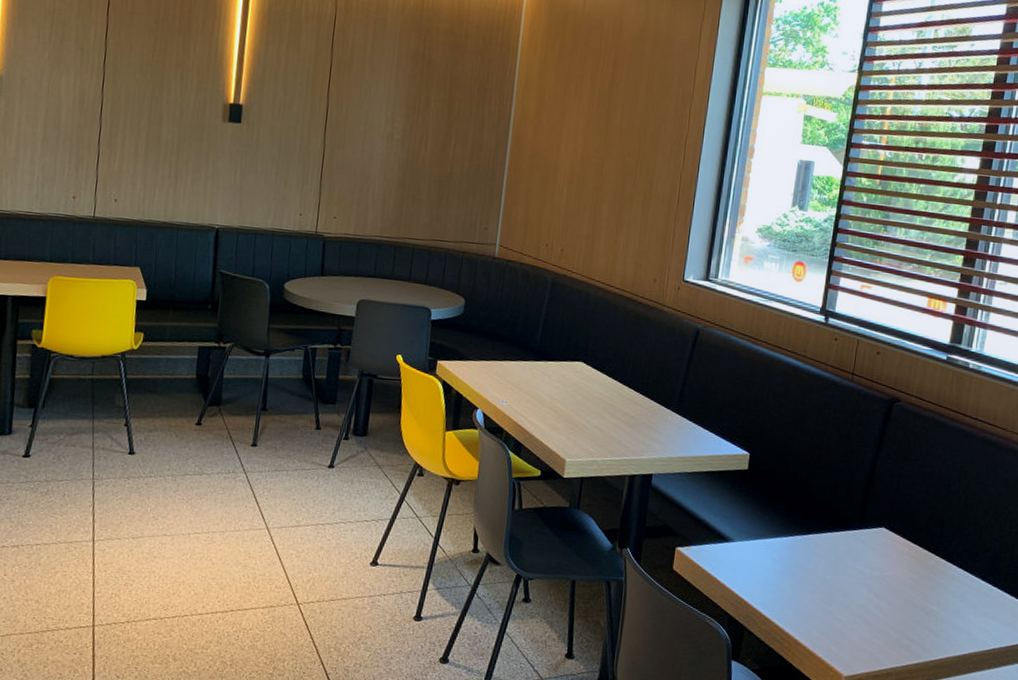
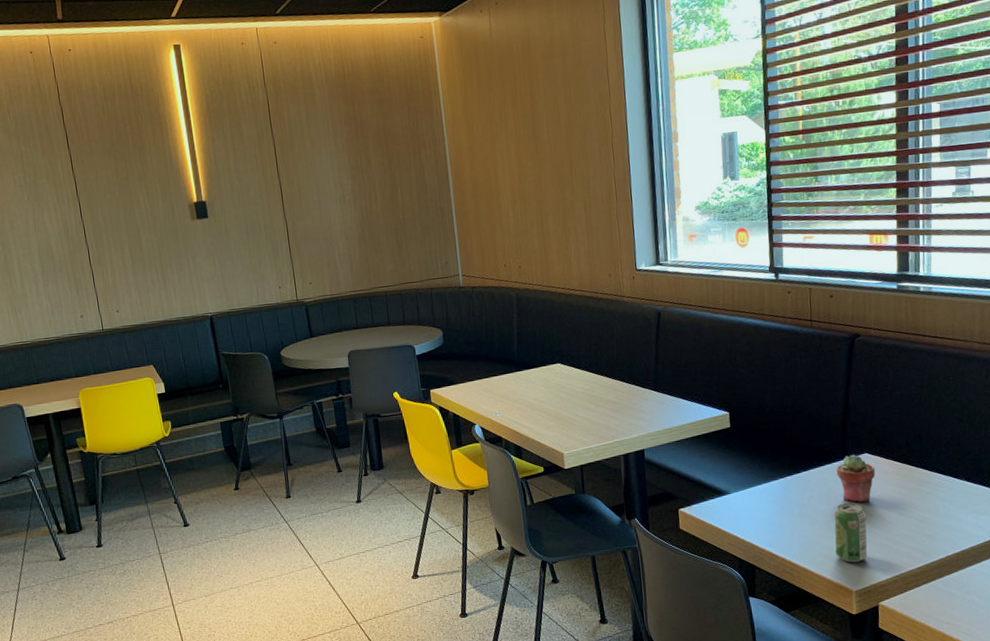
beverage can: none [832,577,872,645] -> present [834,503,867,563]
potted succulent: none [849,525,890,580] -> present [836,454,875,503]

